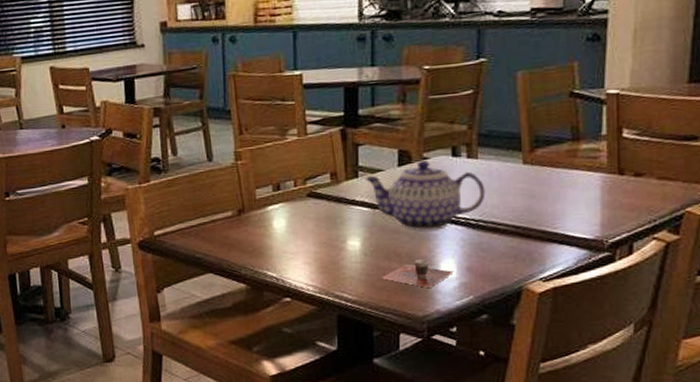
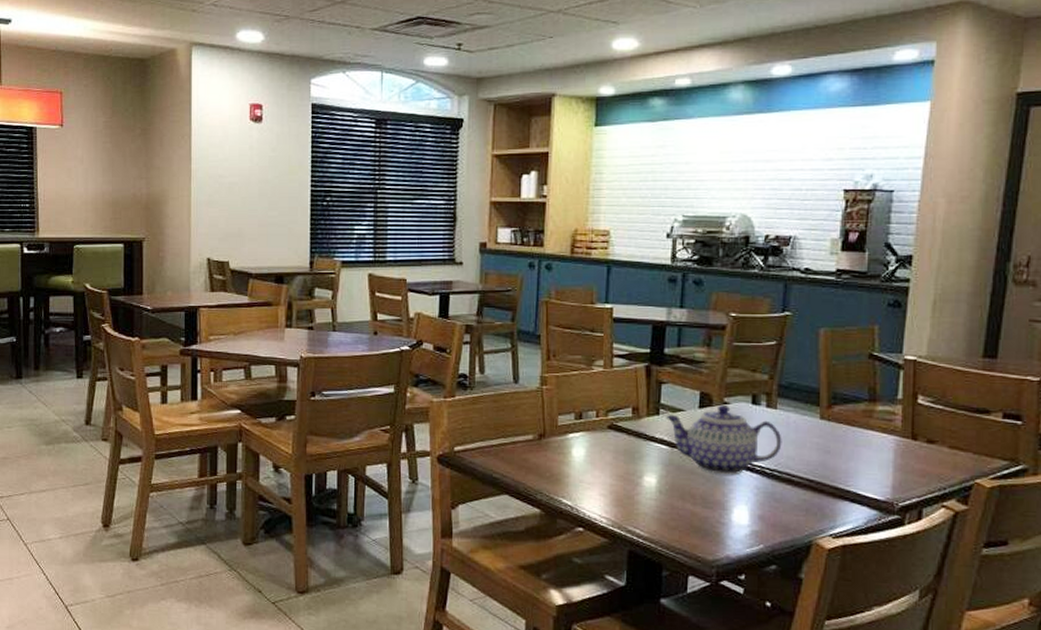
cup: present [382,259,454,289] -> none [675,503,746,533]

